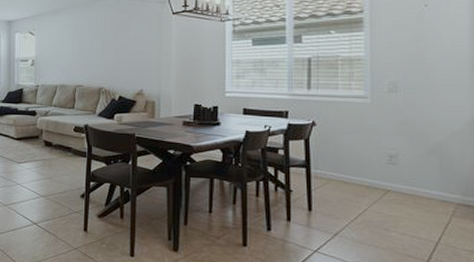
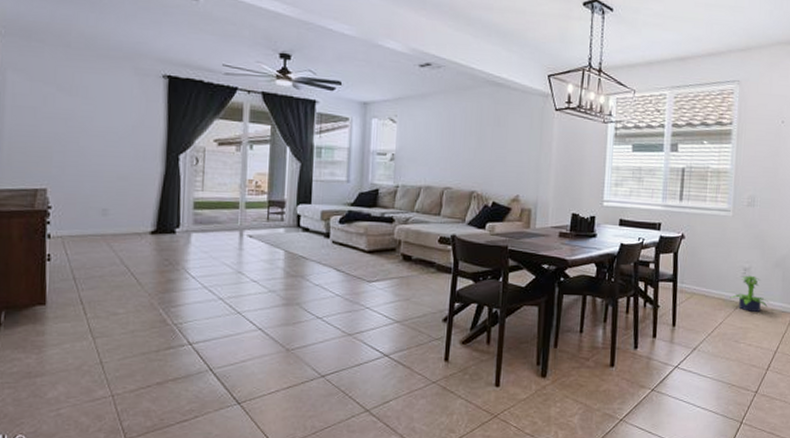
potted plant: none [374,162,423,200] -> present [730,275,768,312]

